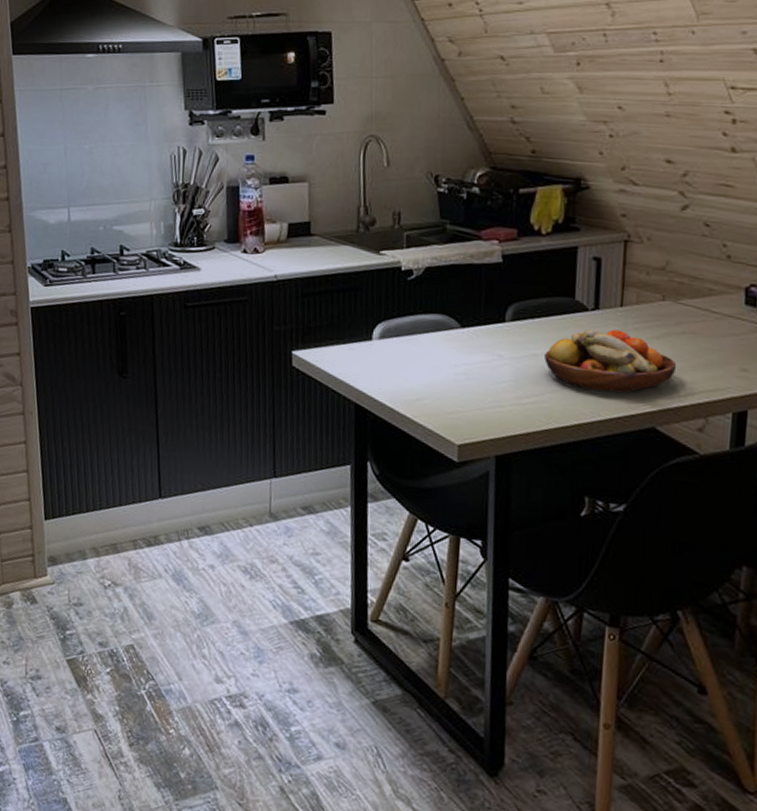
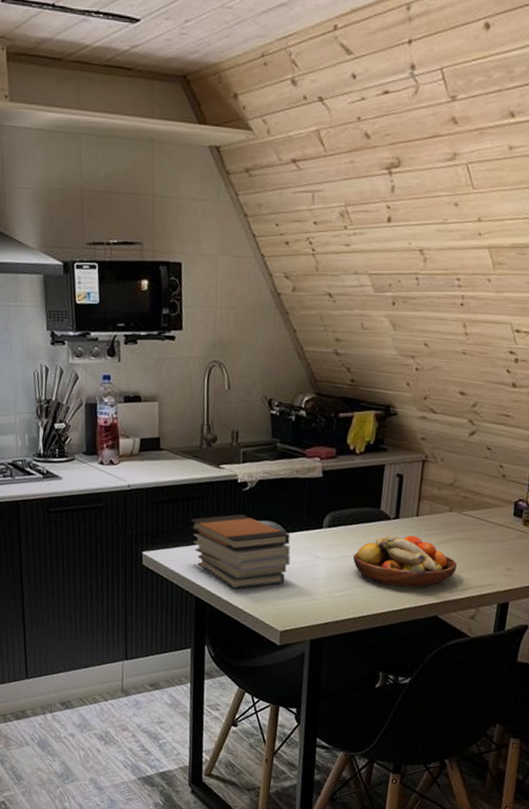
book stack: none [347,306,467,394] -> present [190,514,291,589]

